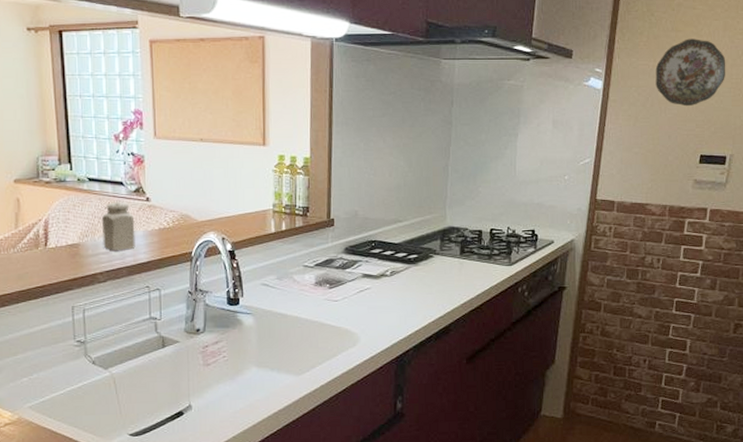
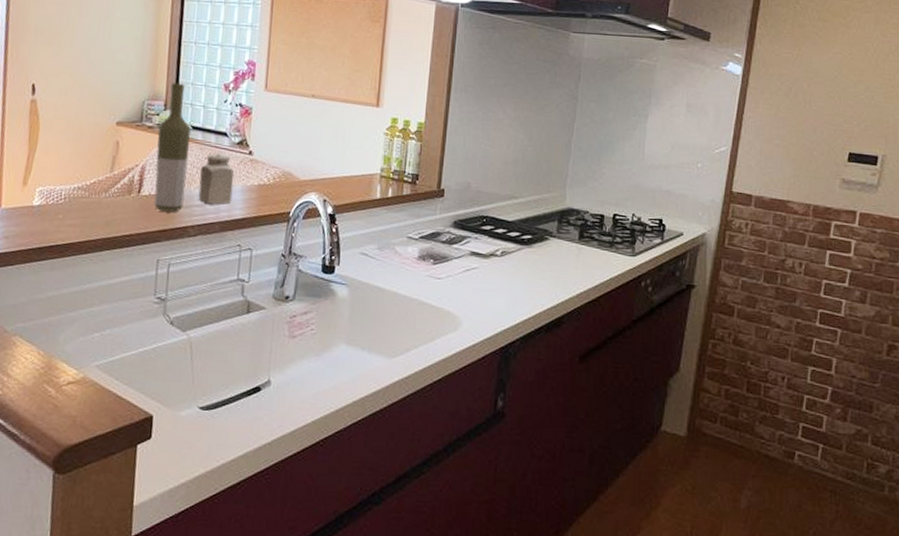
bottle: none [55,137,90,261] -> present [154,83,191,212]
decorative plate: present [655,39,726,107] -> none [800,29,878,100]

